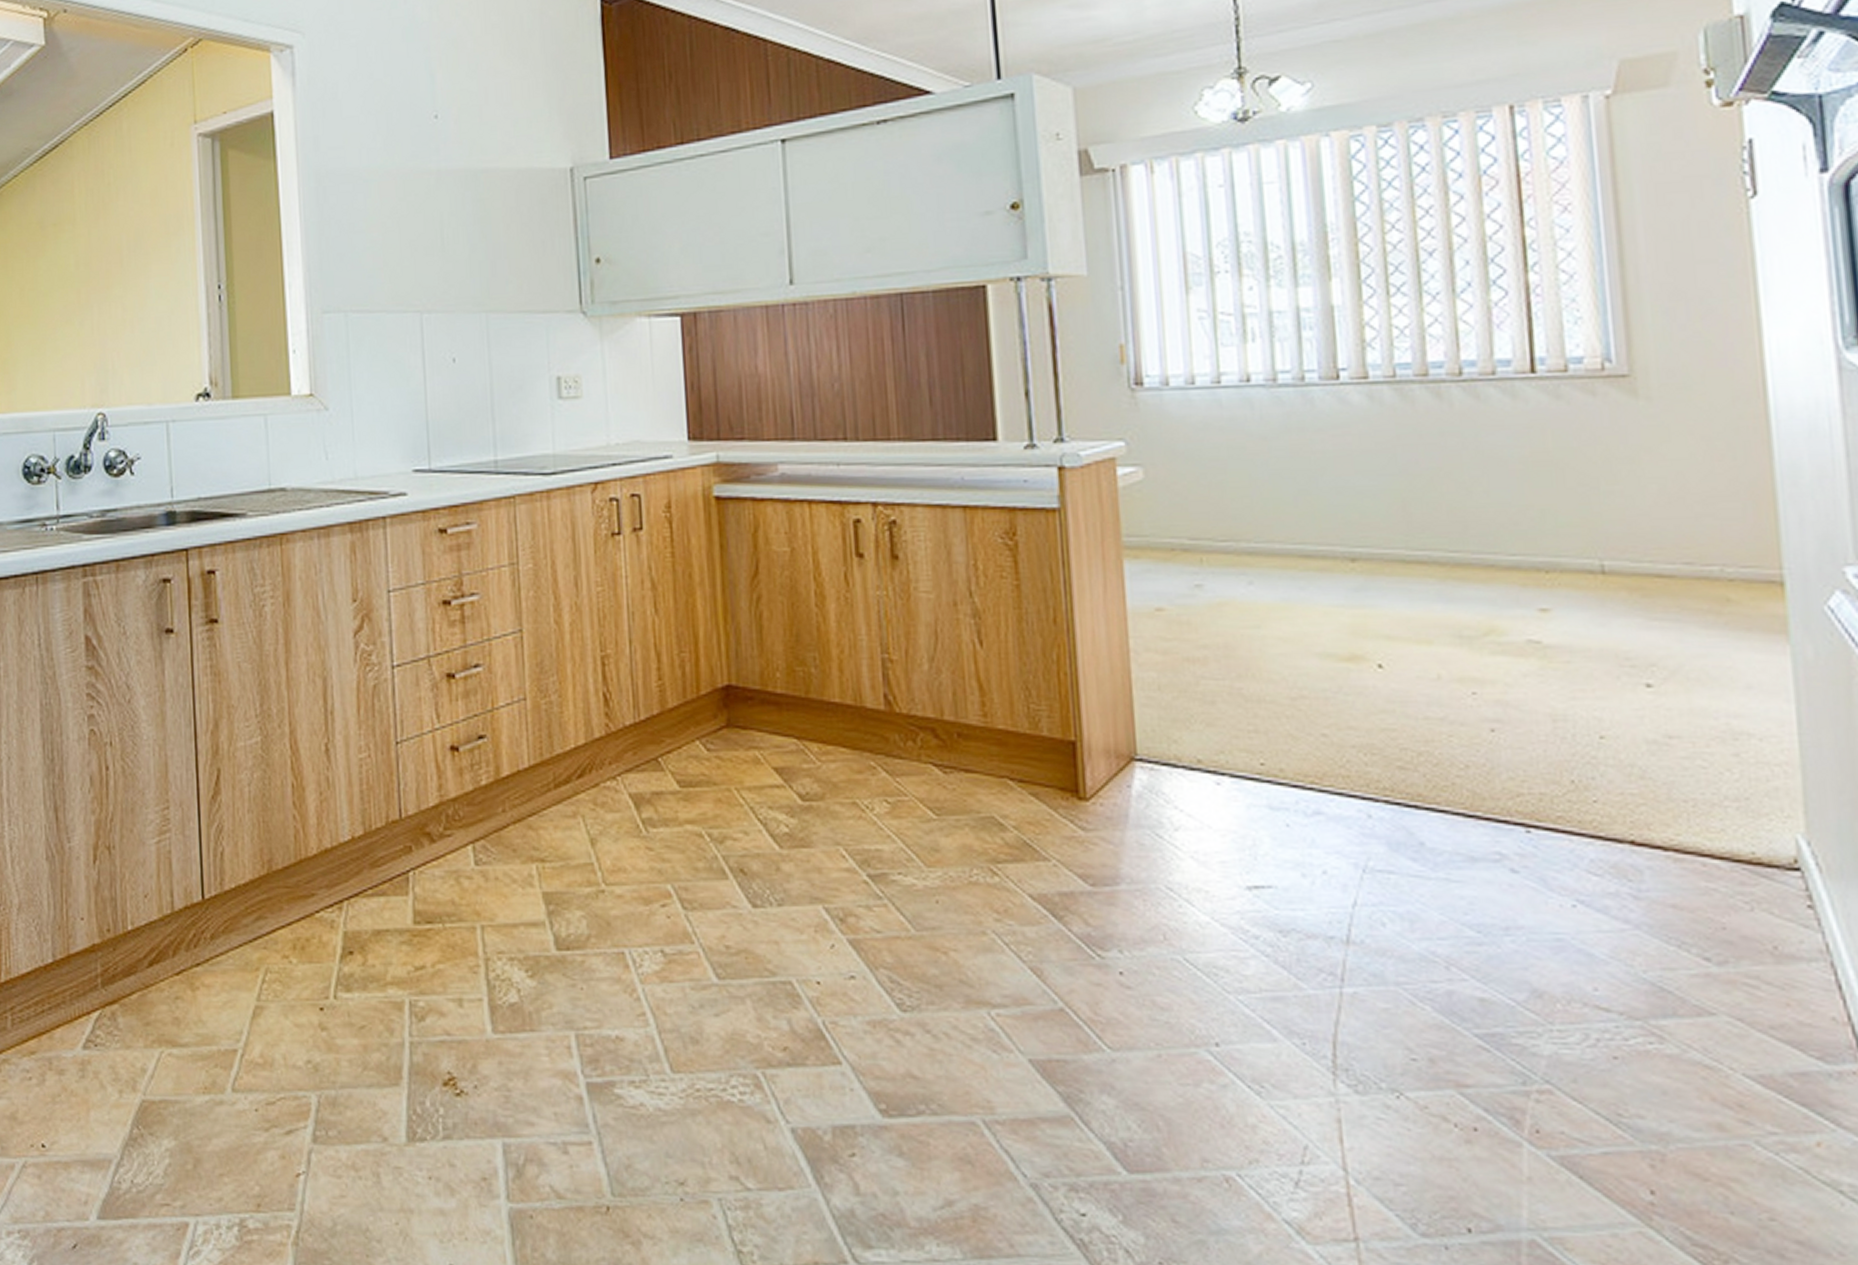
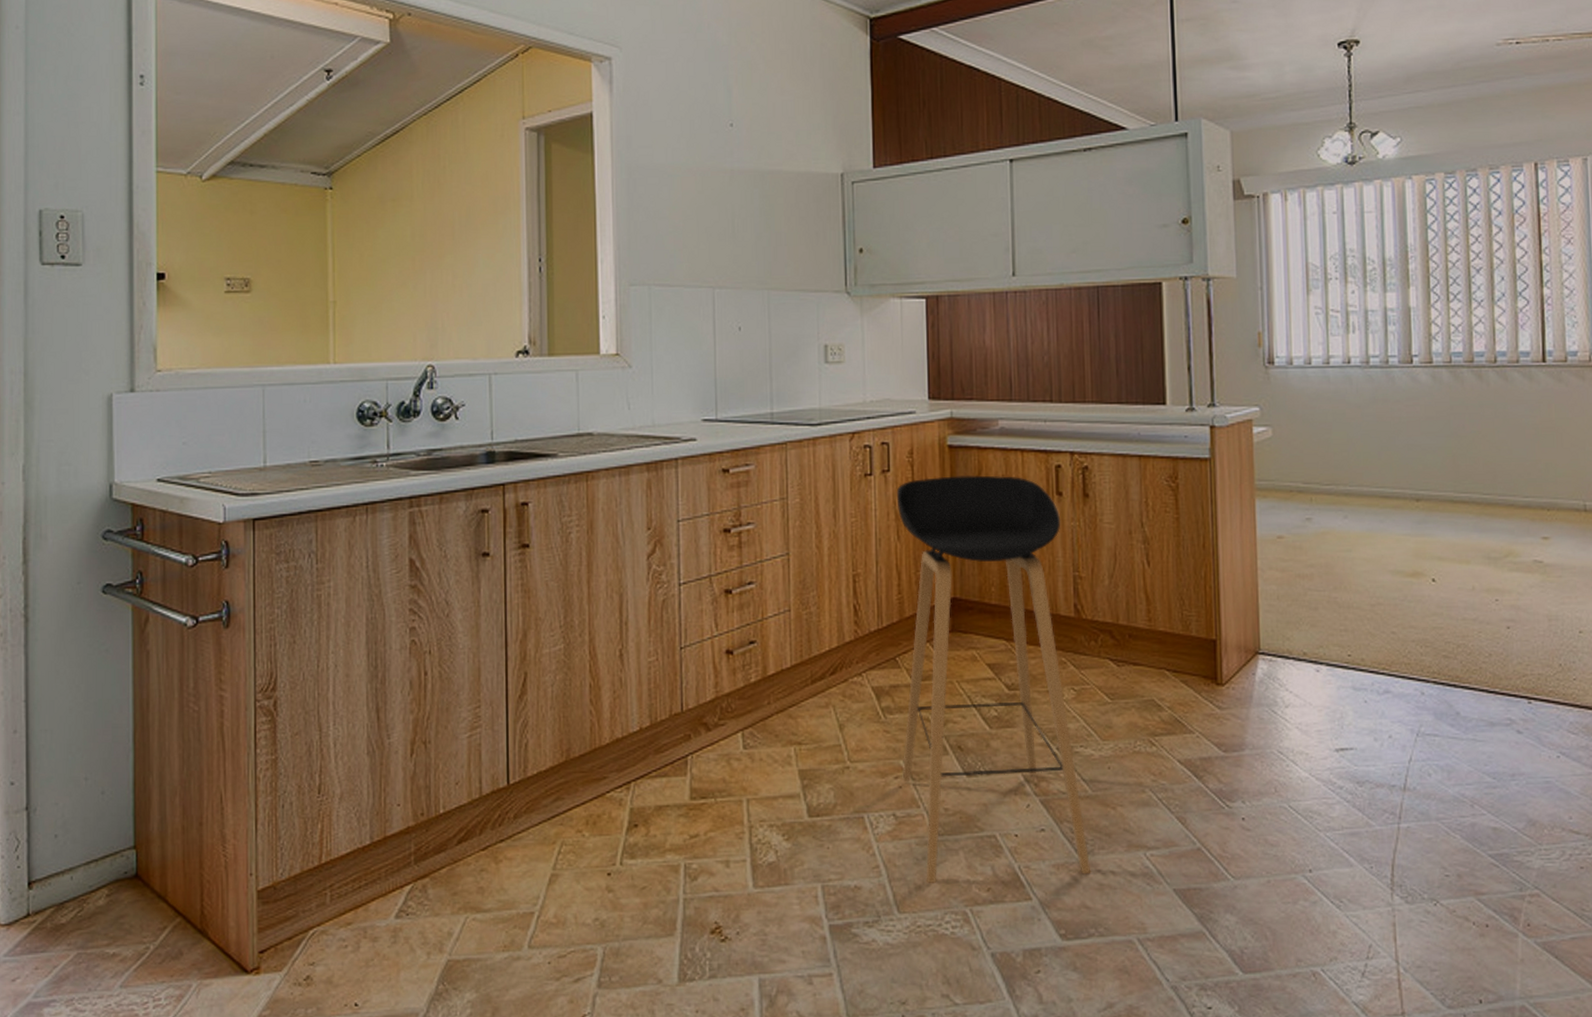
stool: none [651,533,918,1037] -> present [896,475,1091,883]

